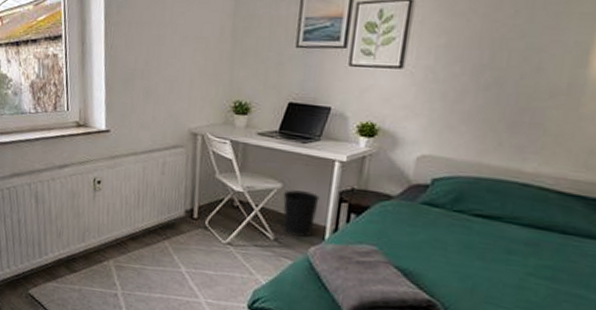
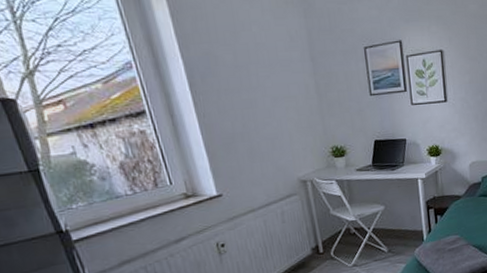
wastebasket: present [282,190,320,237] -> none [386,207,414,244]

